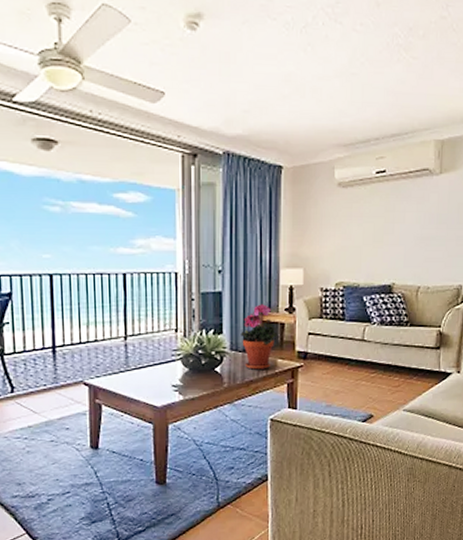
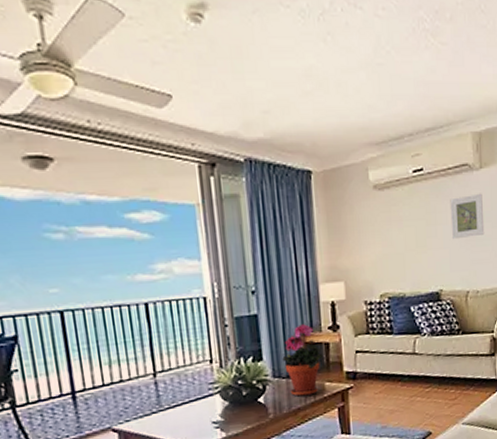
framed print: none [407,196,440,238] -> present [450,193,485,240]

